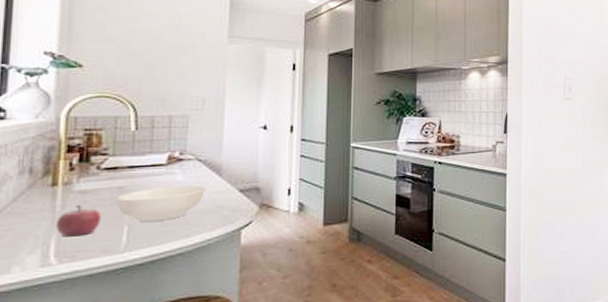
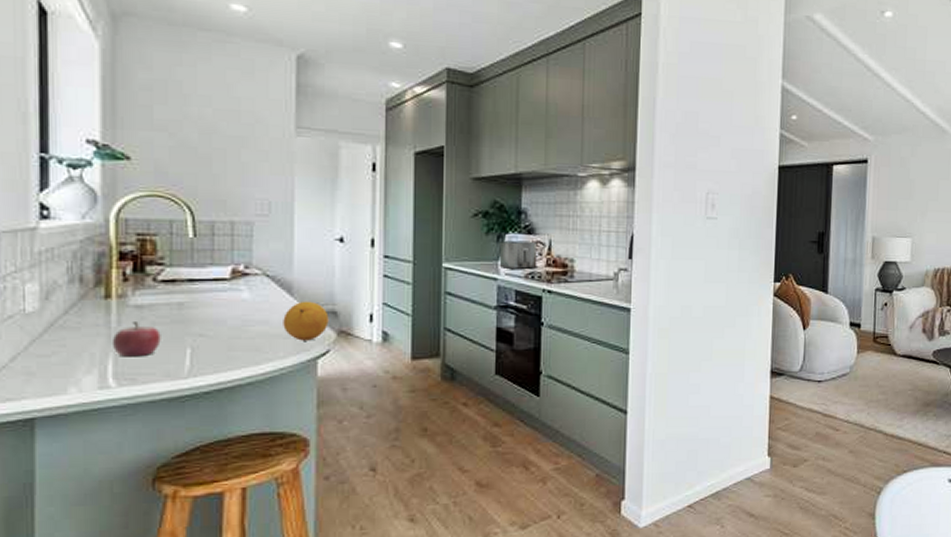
bowl: present [115,185,206,223] -> none [175,305,276,346]
fruit: none [212,180,252,215] -> present [283,301,329,341]
toaster: none [398,122,430,147] -> present [499,240,537,270]

